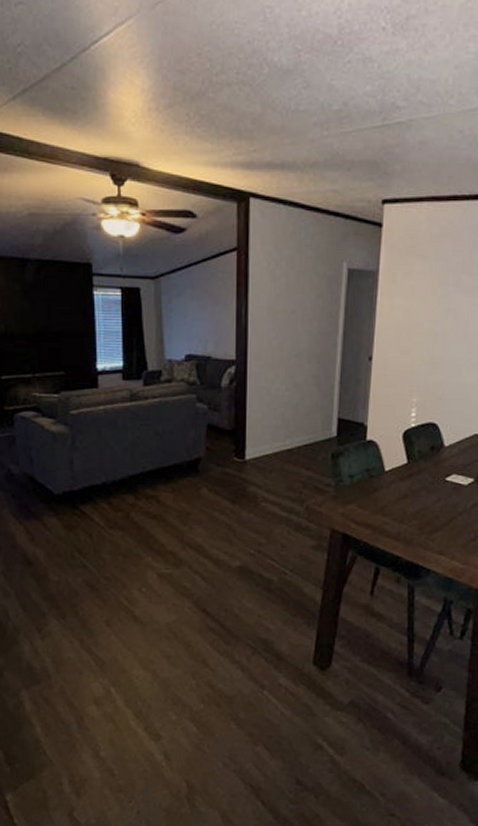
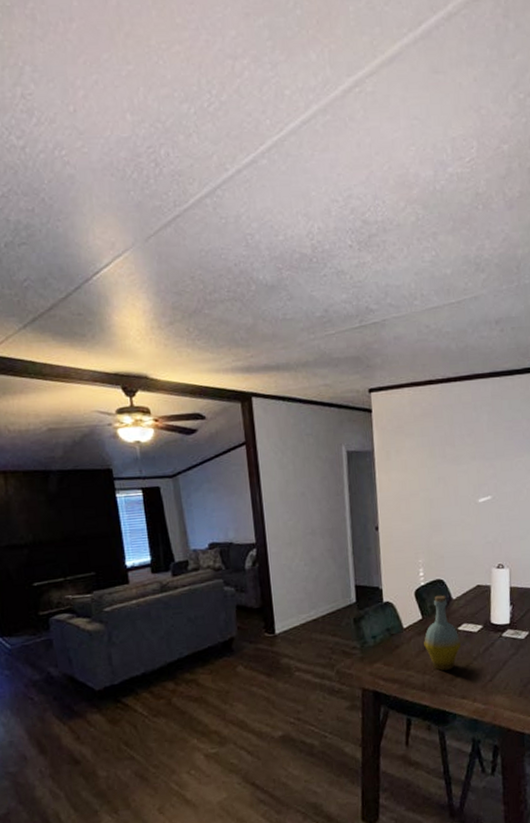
bottle: none [405,440,447,523] -> present [424,595,462,671]

